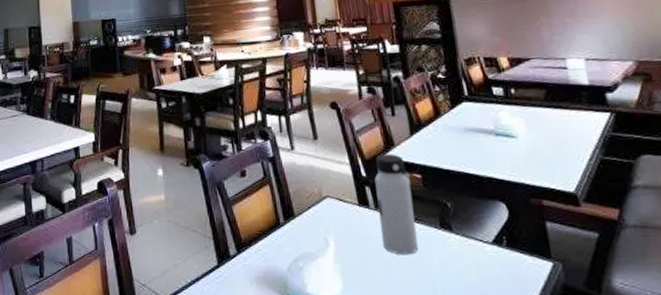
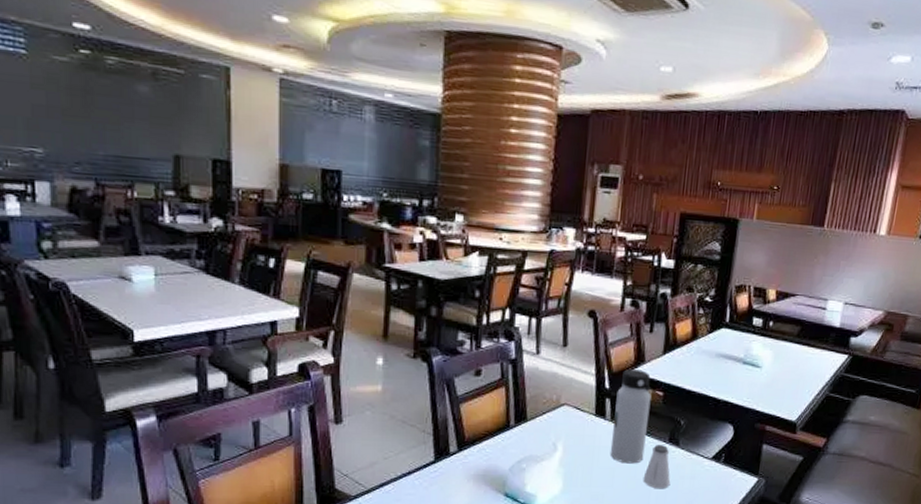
saltshaker: none [423,230,455,282] -> present [643,444,671,489]

